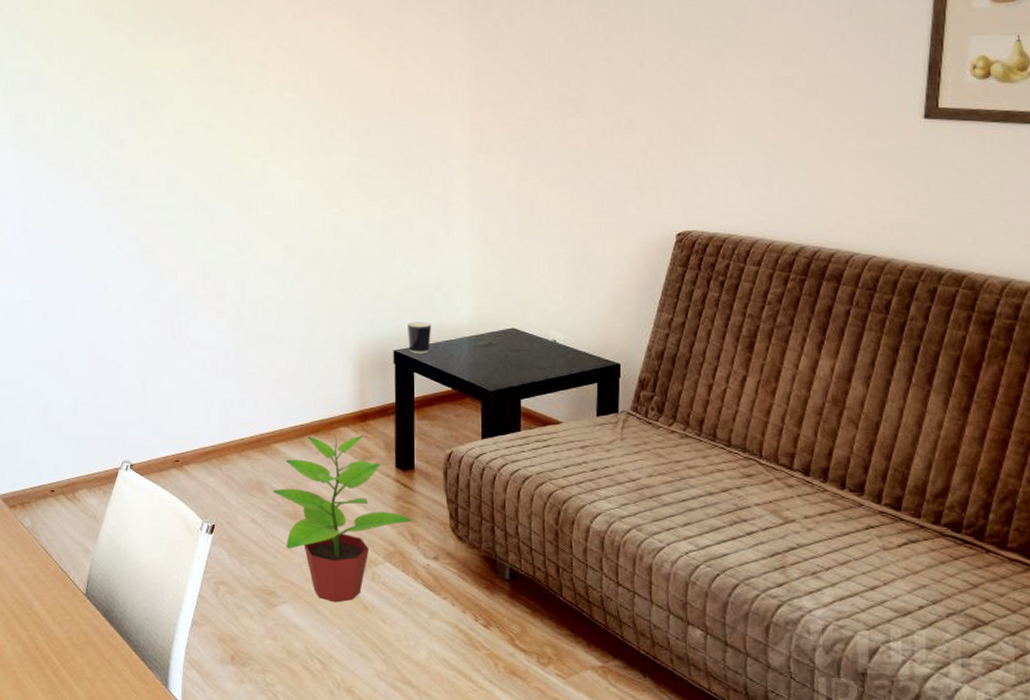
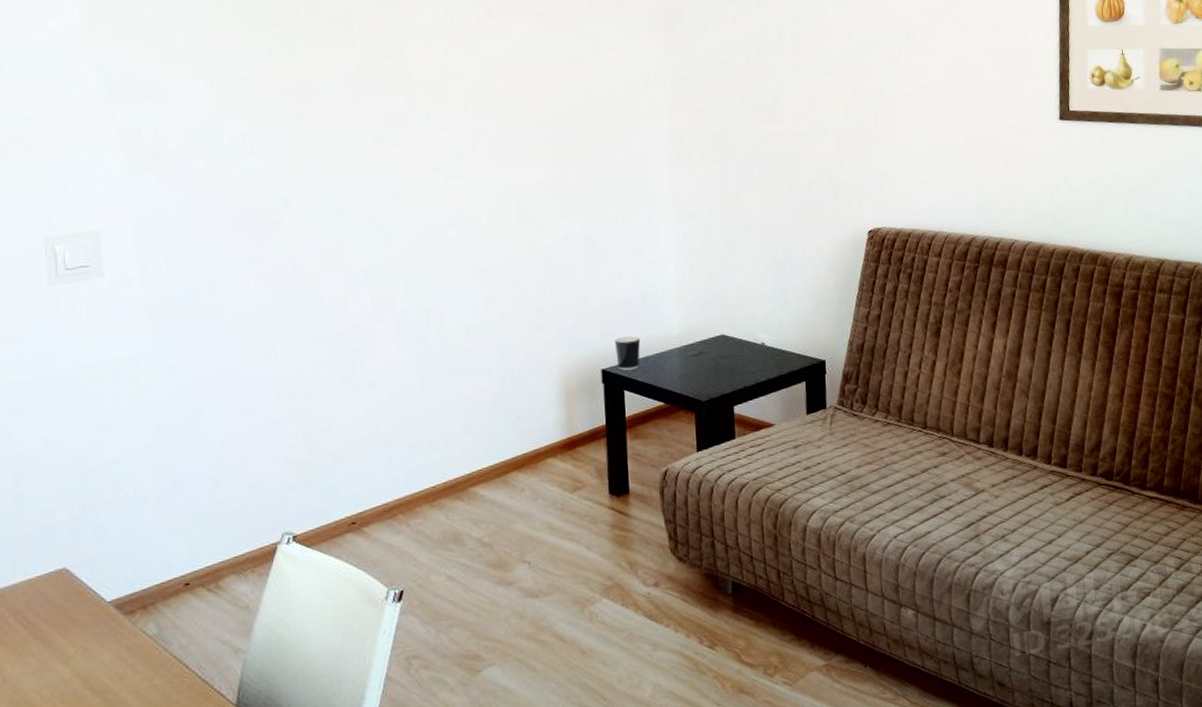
potted plant: present [273,433,412,603] -> none [472,464,630,654]

